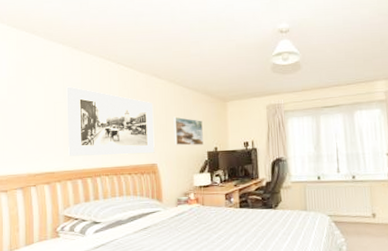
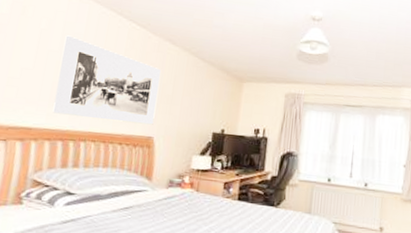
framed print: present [173,116,203,146] -> none [177,88,213,125]

